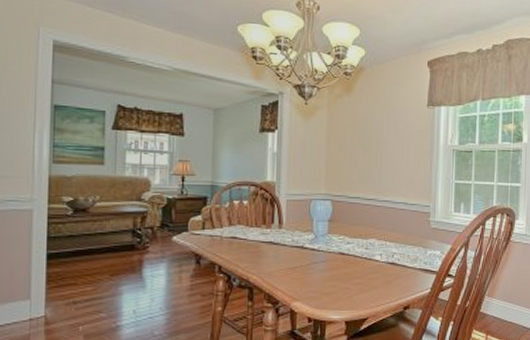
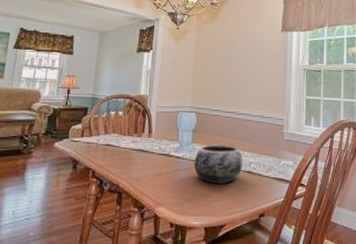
decorative bowl: none [331,234,386,276] -> present [193,144,243,184]

